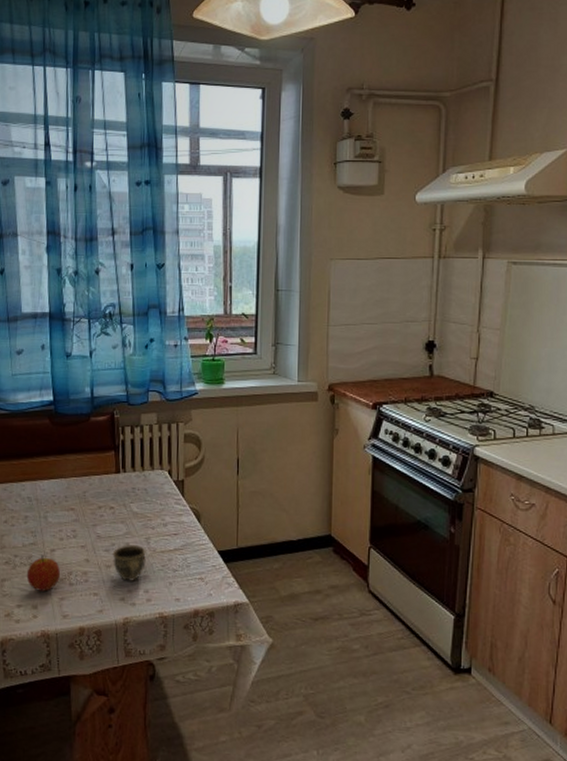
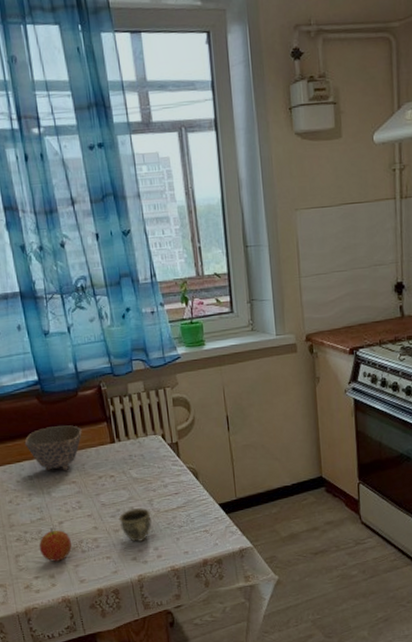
bowl: none [29,449,88,497] -> present [24,425,82,472]

